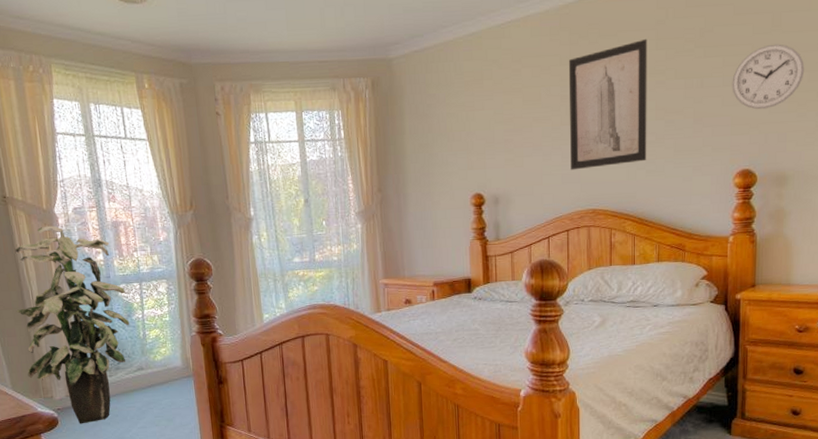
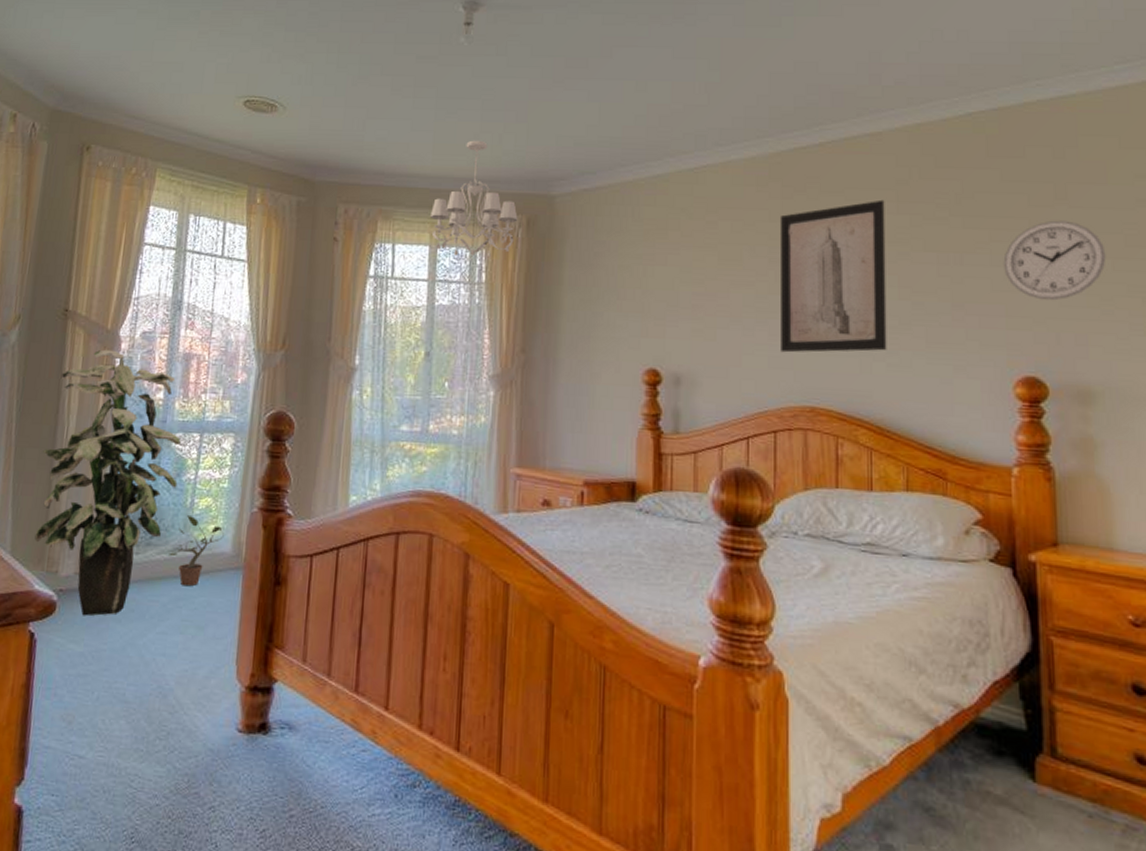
potted plant: none [135,344,174,394] -> present [168,516,224,587]
chandelier: none [292,14,364,119] -> present [429,140,518,257]

